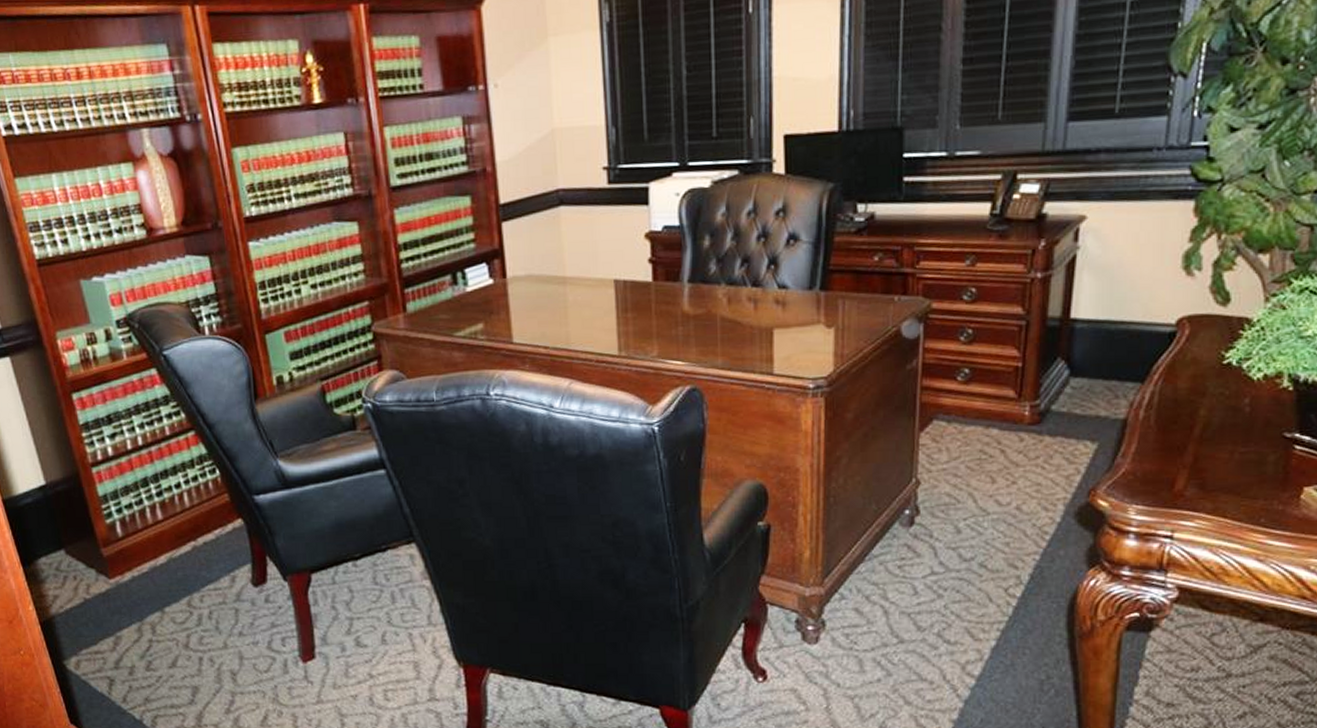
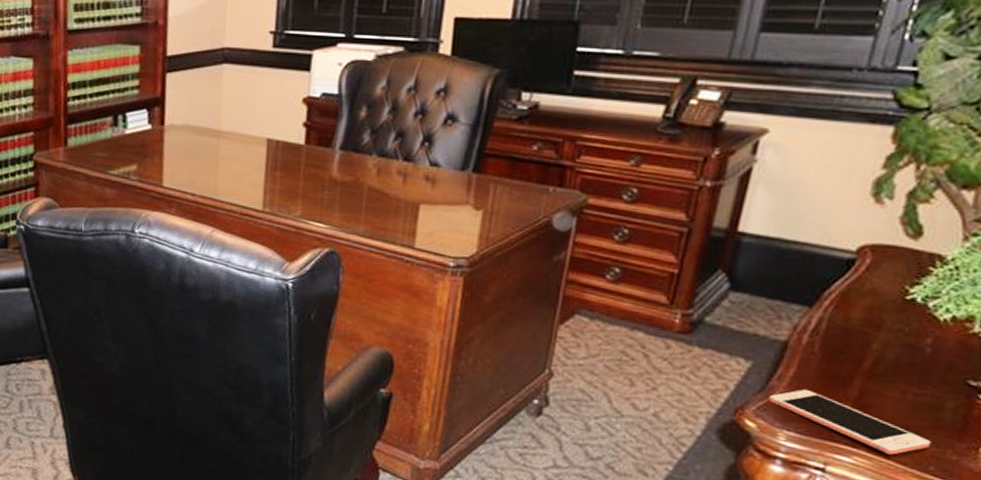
cell phone: none [1116,463,1260,513] -> present [768,389,932,455]

